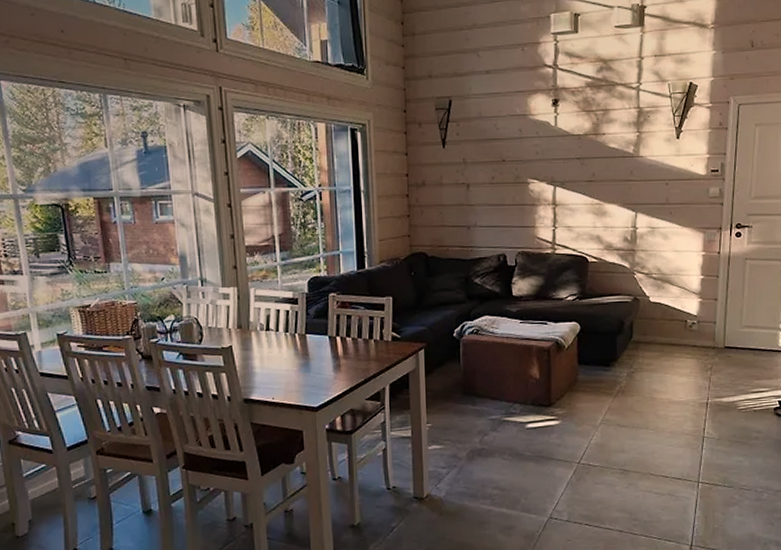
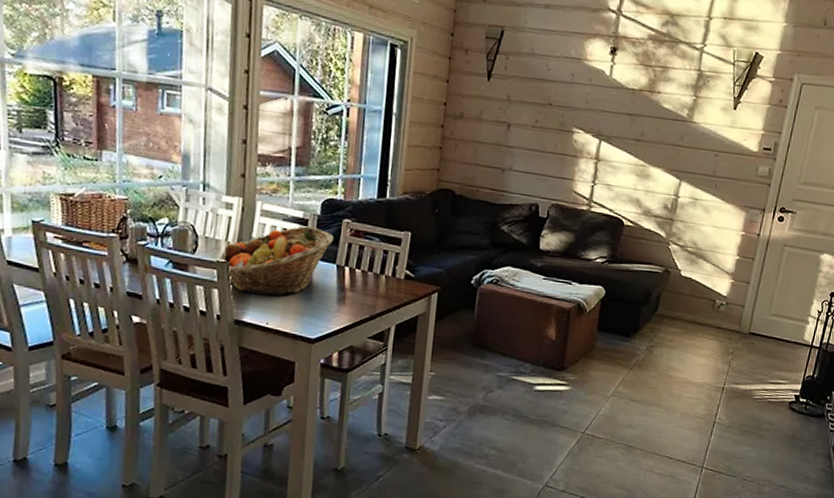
fruit basket: none [223,304,322,373] -> present [219,226,333,296]

